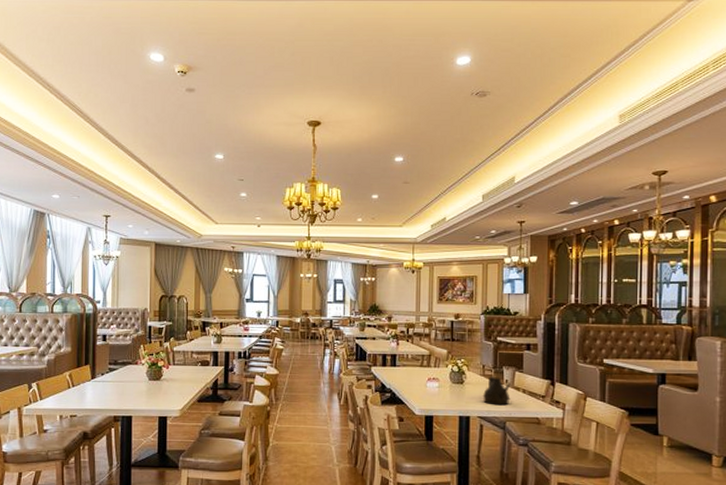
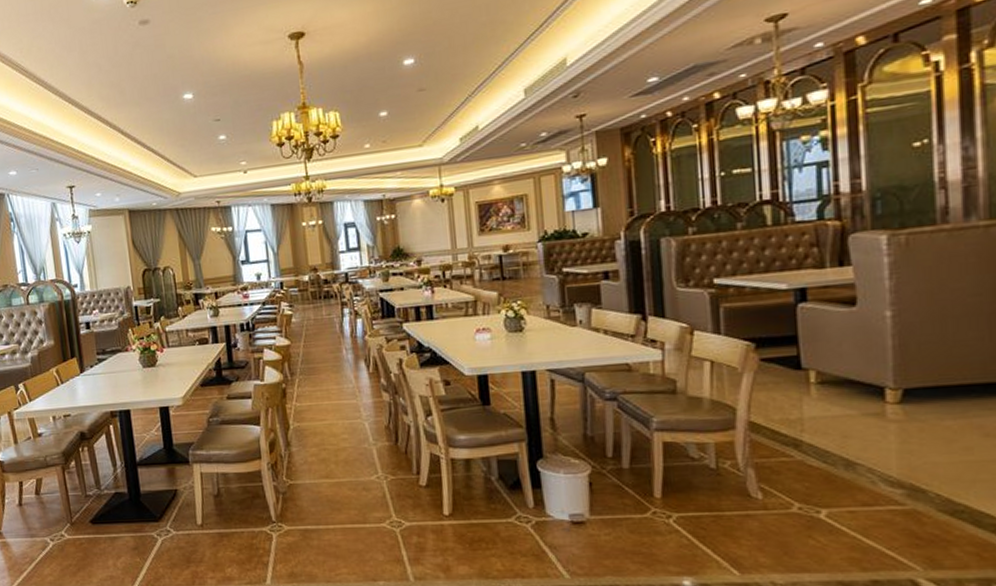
teapot: present [482,376,512,406] -> none [549,317,588,354]

